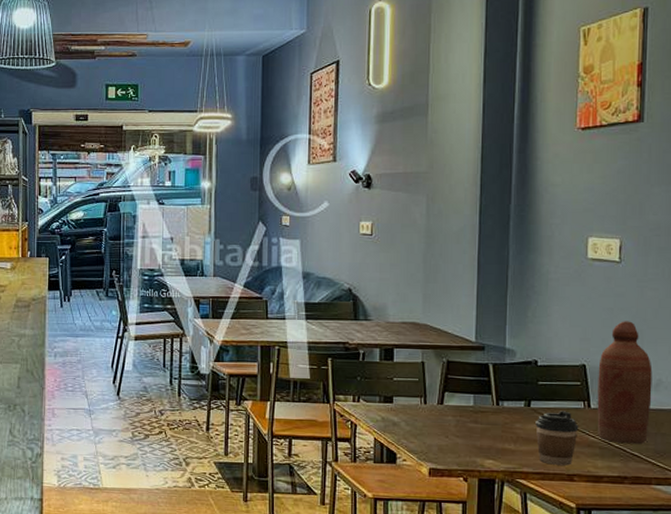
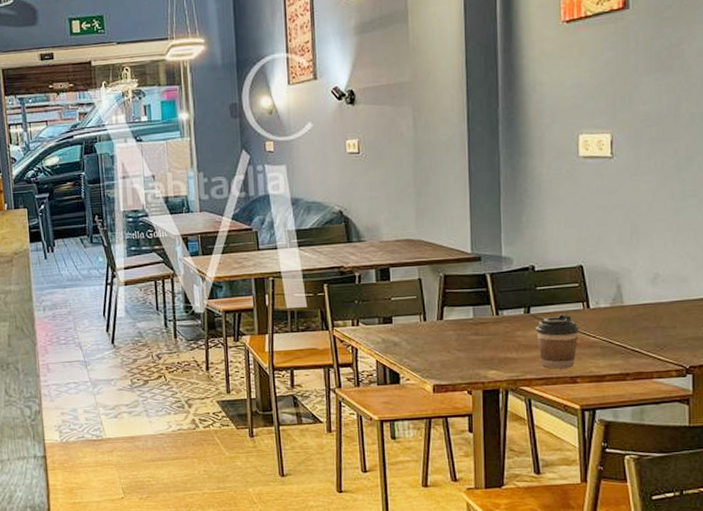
bottle: present [597,321,653,444] -> none [595,217,650,341]

